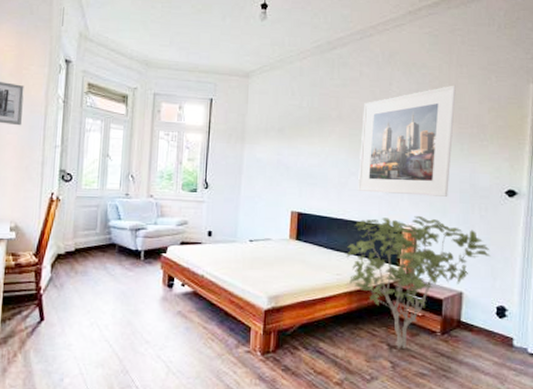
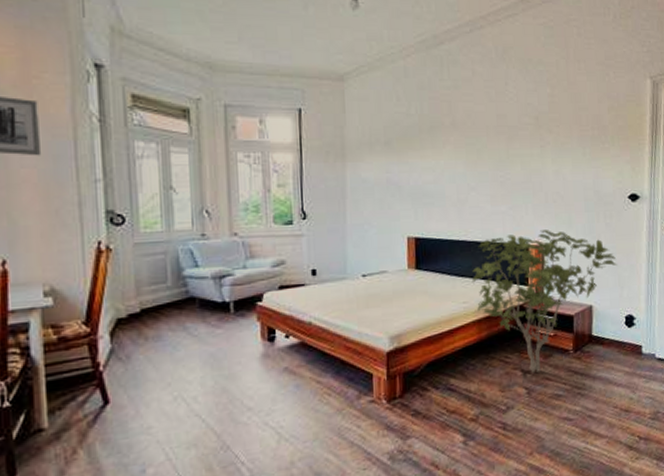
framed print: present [358,85,456,197] -> none [478,83,575,209]

